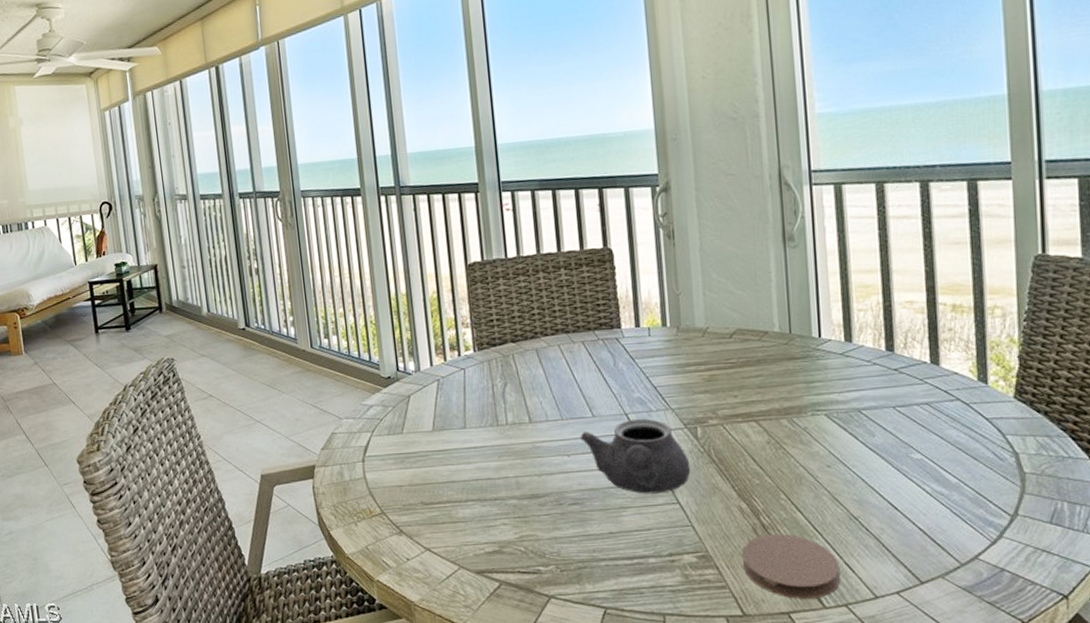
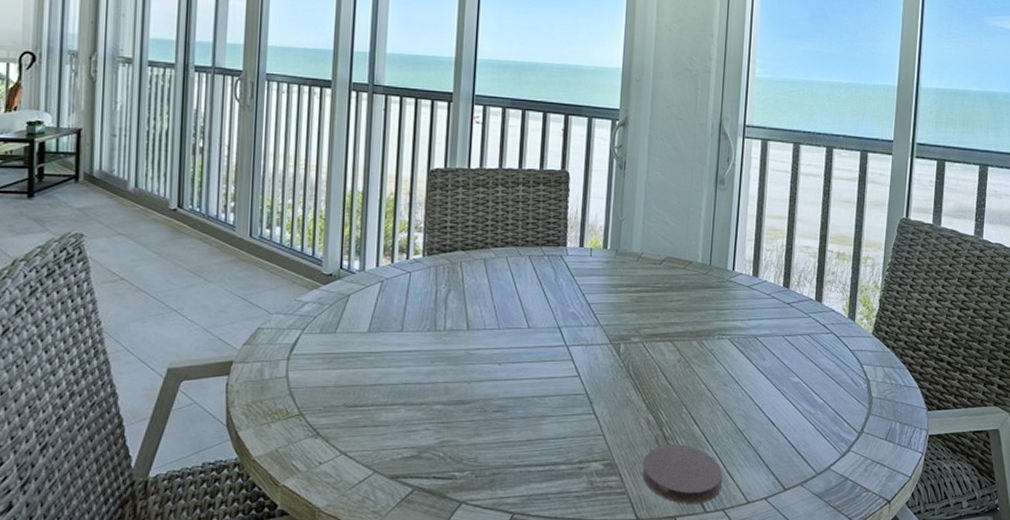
teapot: present [580,418,691,494] -> none [513,332,610,404]

